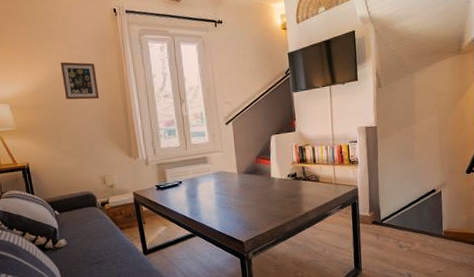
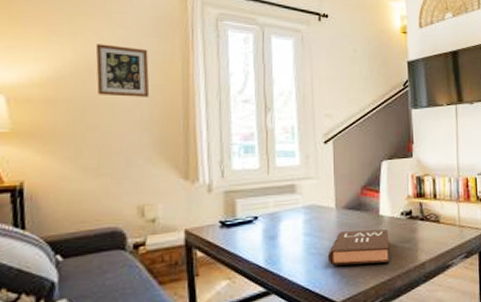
book: none [233,188,281,216] -> present [327,229,390,266]

